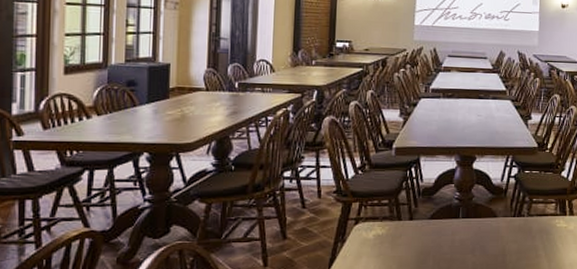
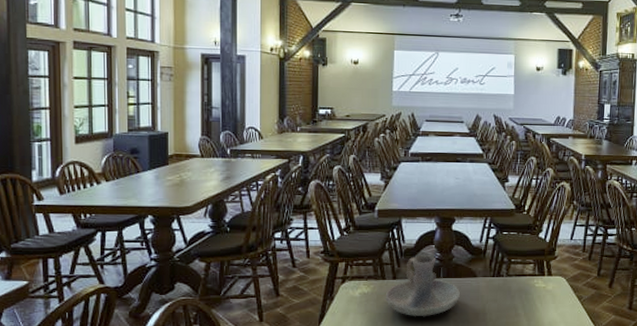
candle holder: none [401,194,479,260] -> present [386,254,460,317]

